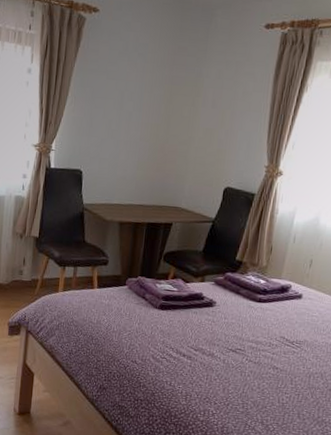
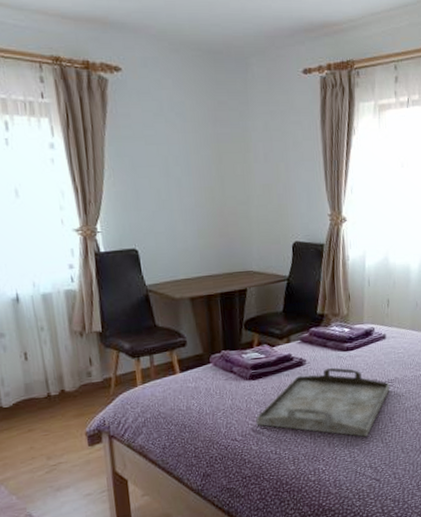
serving tray: none [157,314,298,391] -> present [256,367,390,437]

